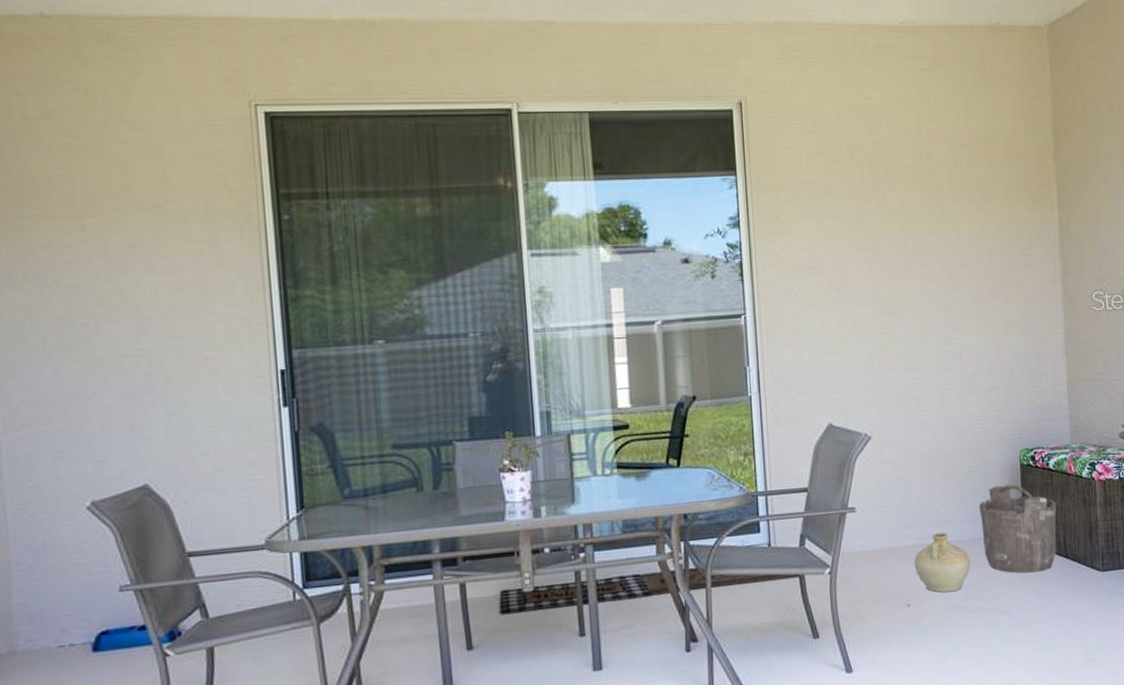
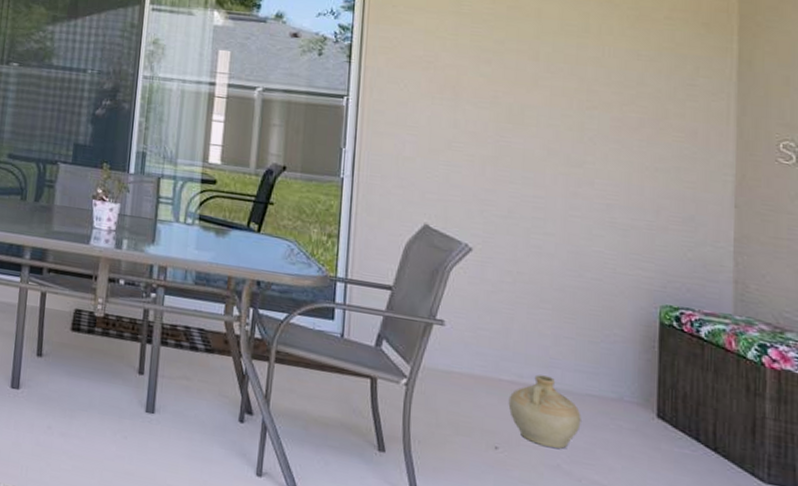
bucket: present [979,484,1057,574] -> none [599,339,706,459]

